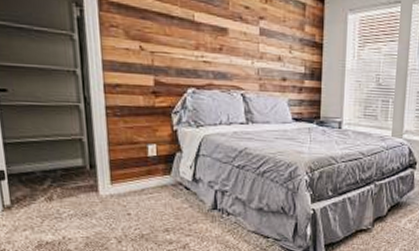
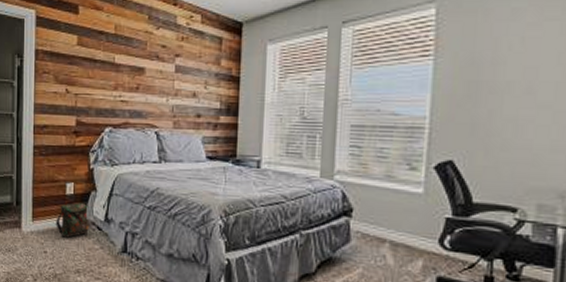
backpack: none [138,164,176,199] -> present [56,202,89,238]

